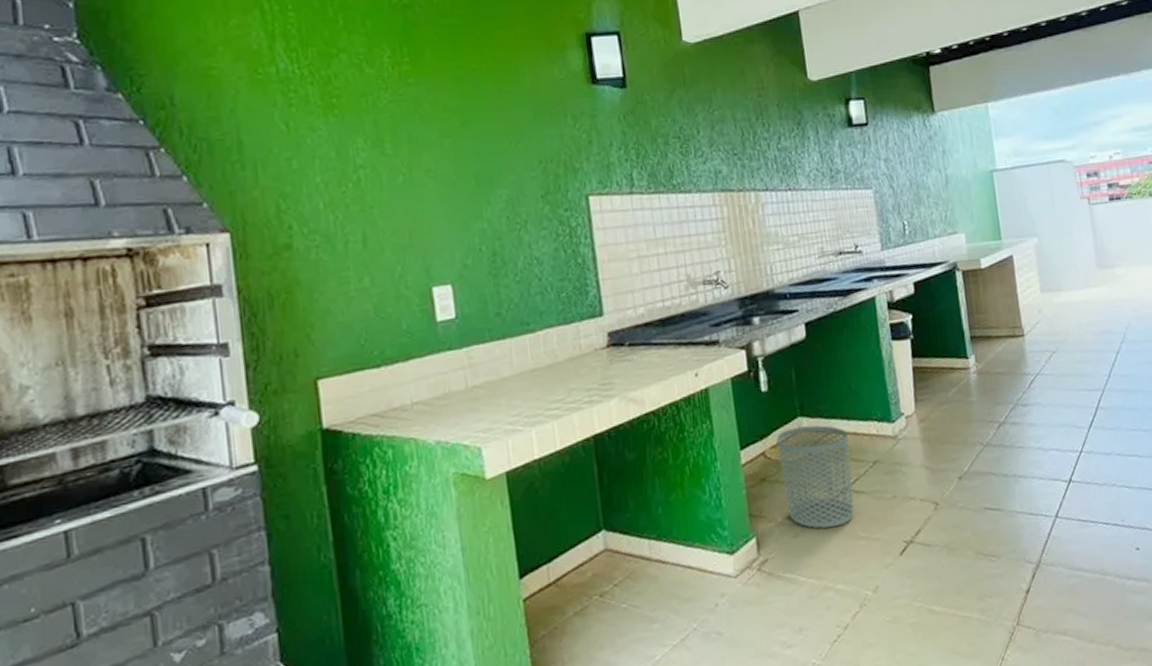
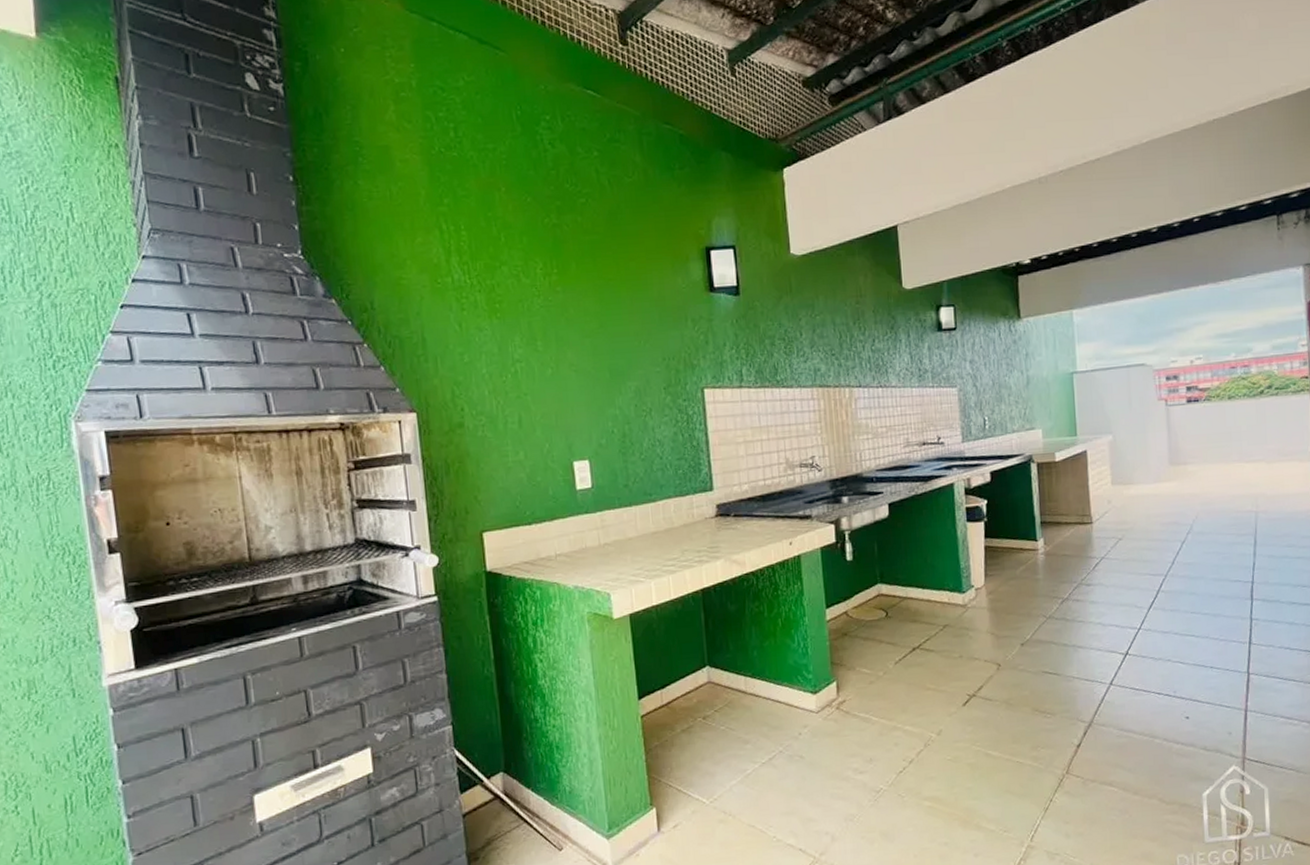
waste bin: present [776,425,855,529] -> none [858,591,924,679]

